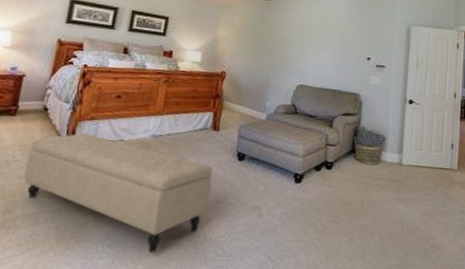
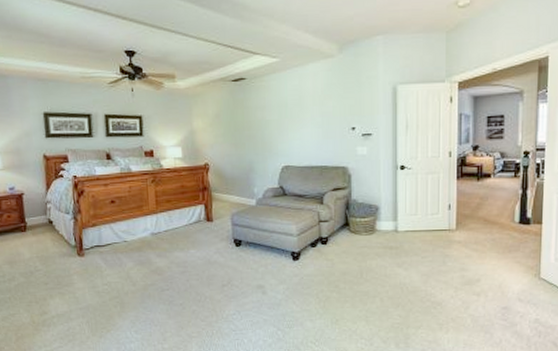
bench: present [23,133,213,253] -> none [47,239,215,334]

